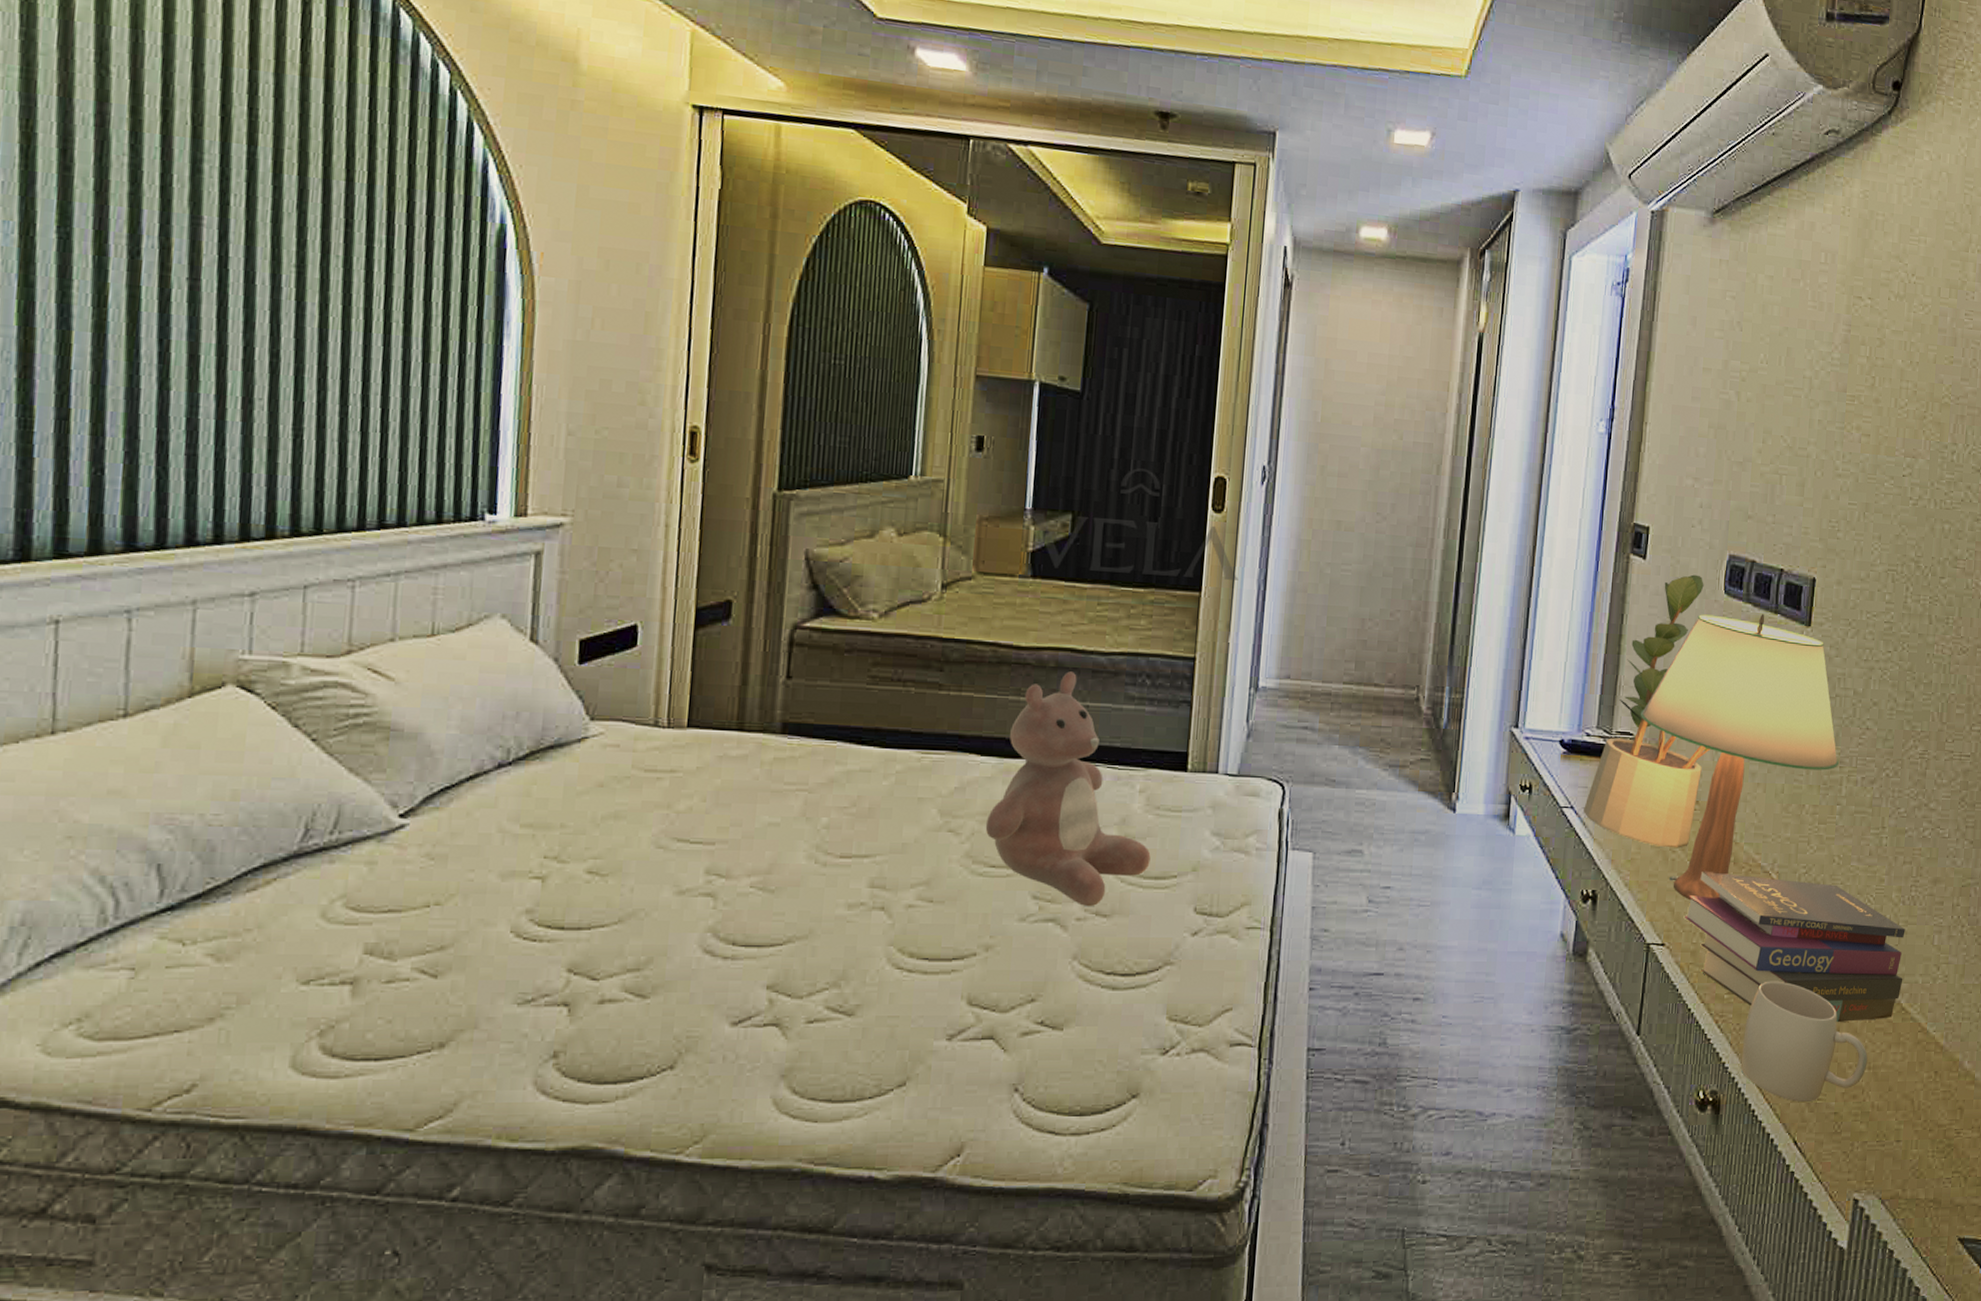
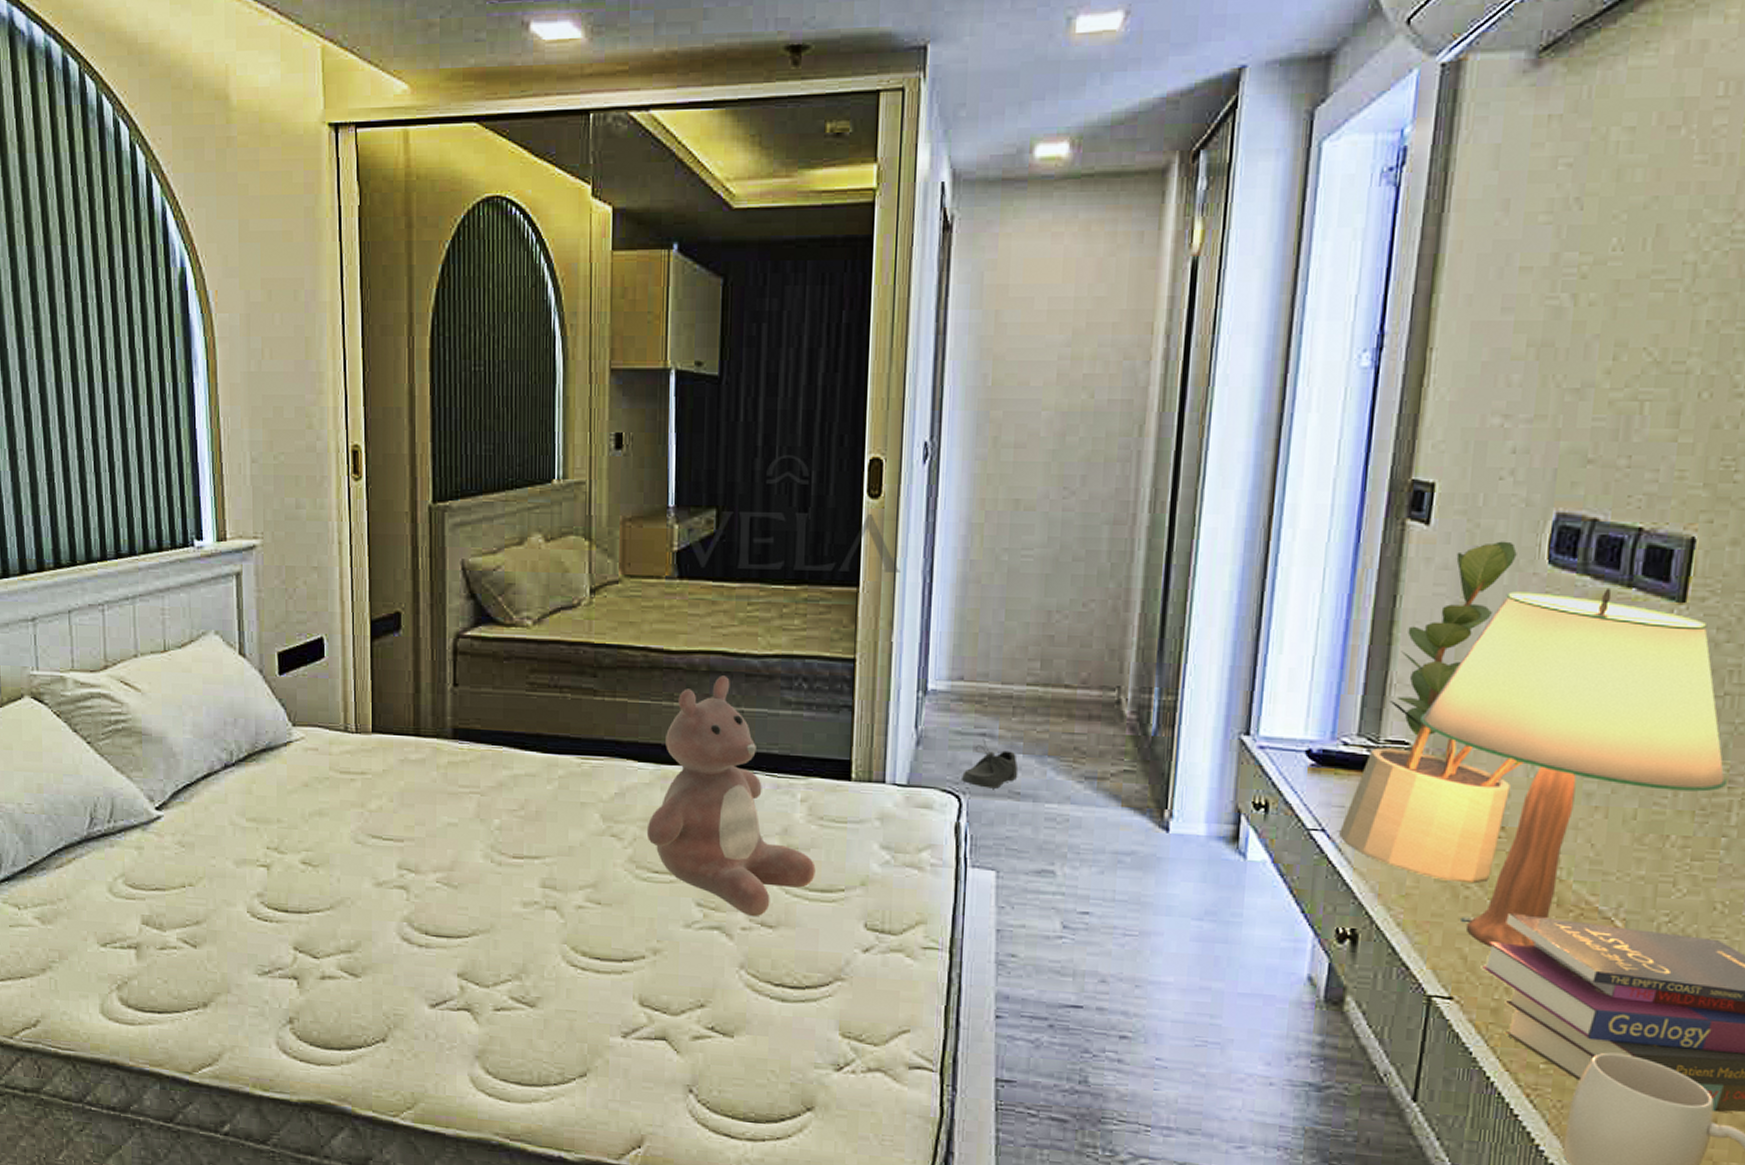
shoe: none [1285,731,1335,777] -> present [960,738,1019,789]

